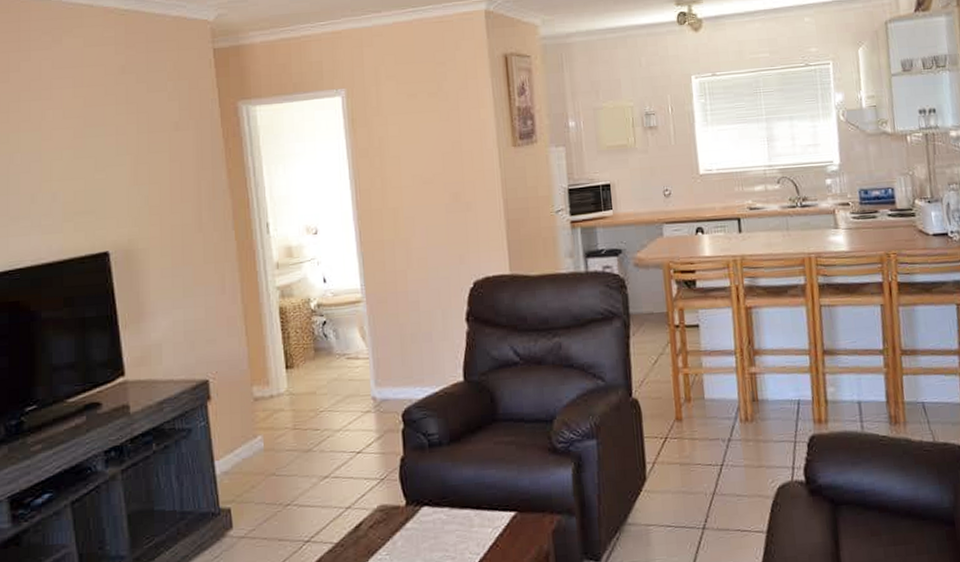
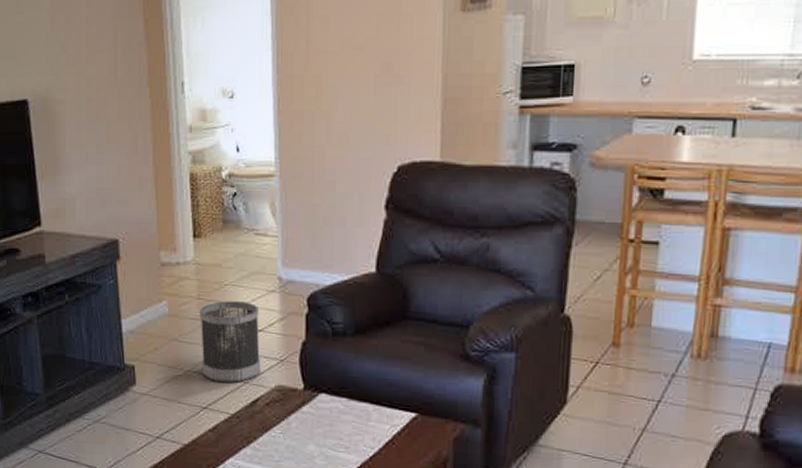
wastebasket: none [296,425,362,512] -> present [200,301,261,383]

